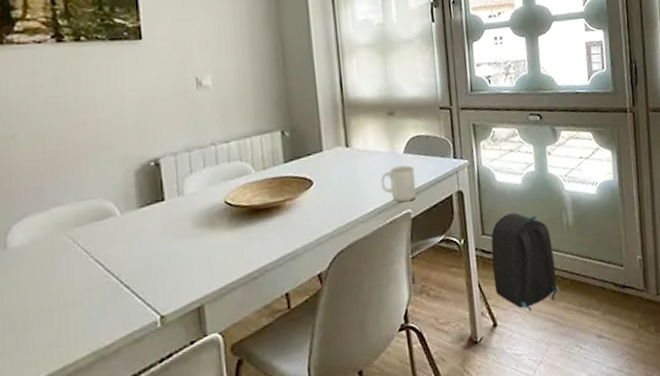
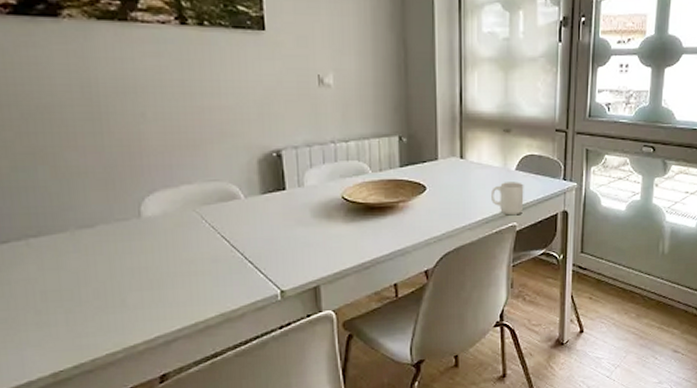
backpack: present [491,213,559,312] -> none [586,236,645,324]

